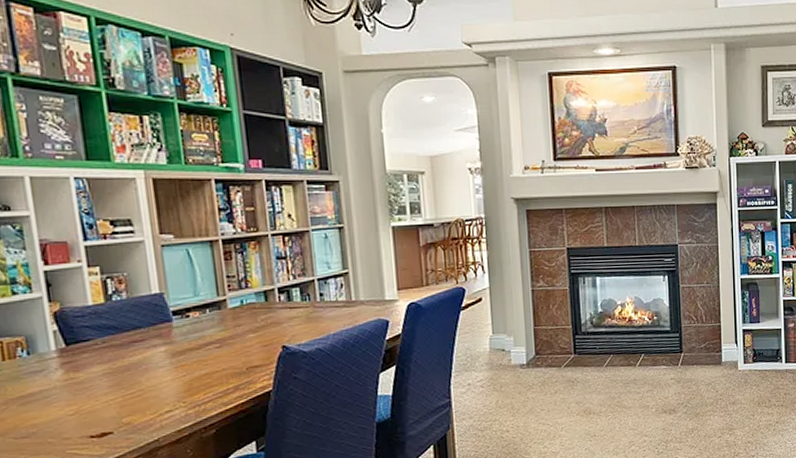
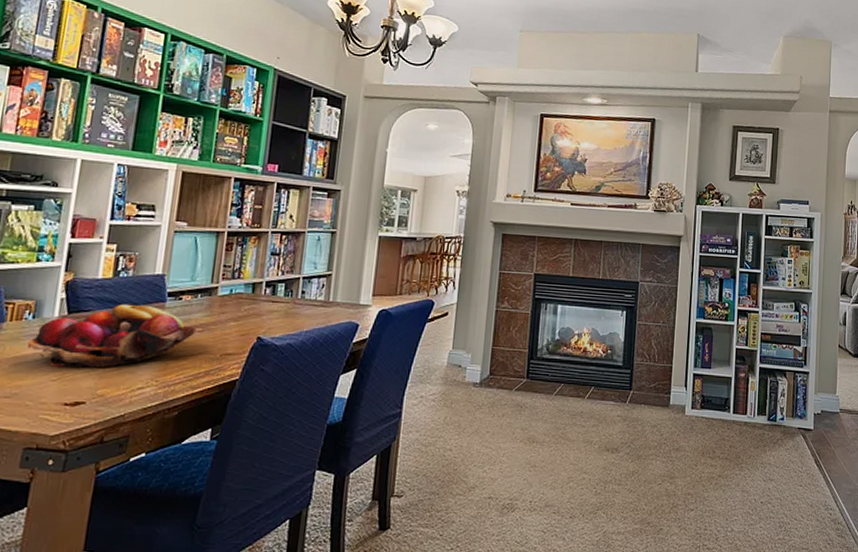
fruit basket: none [30,327,215,401] -> present [27,304,197,368]

